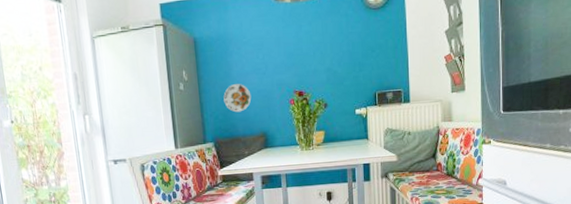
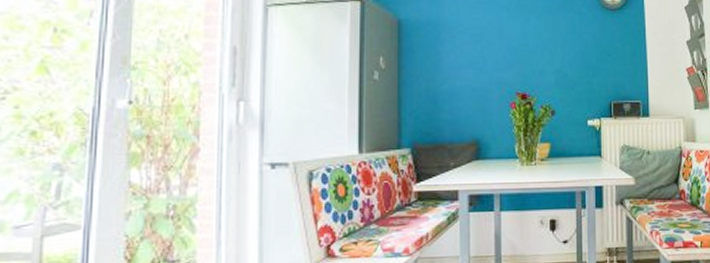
decorative plate: present [223,84,252,113] -> none [429,78,464,113]

